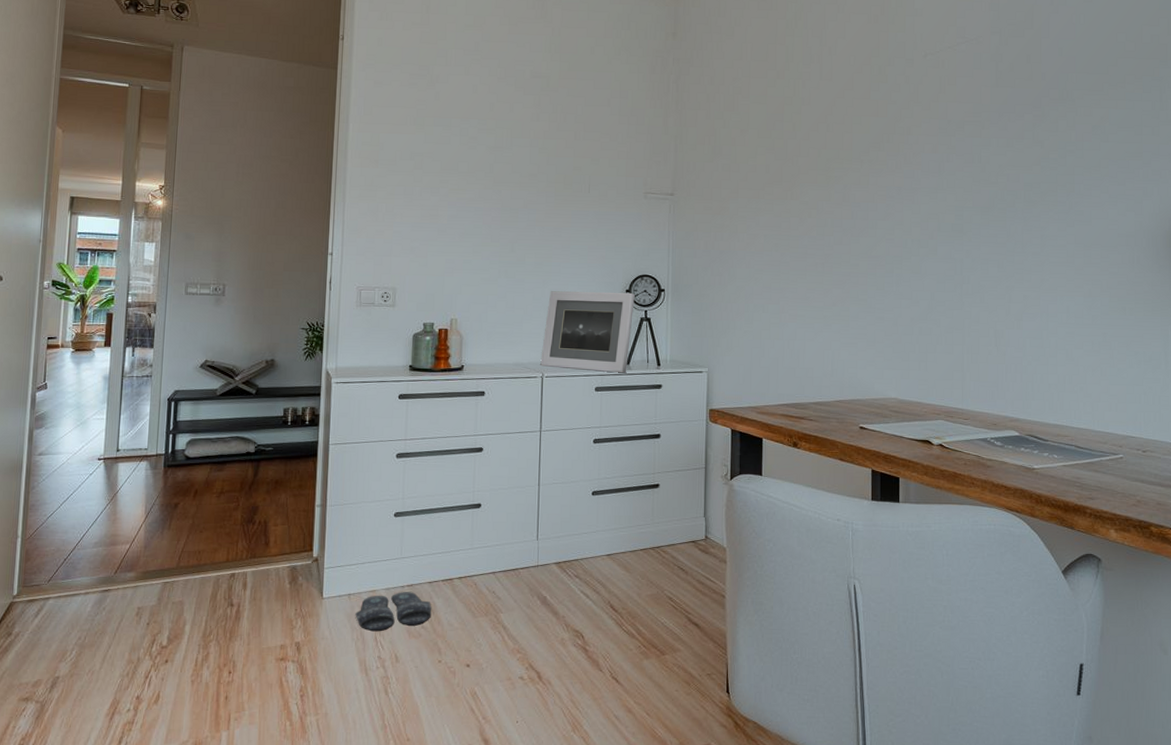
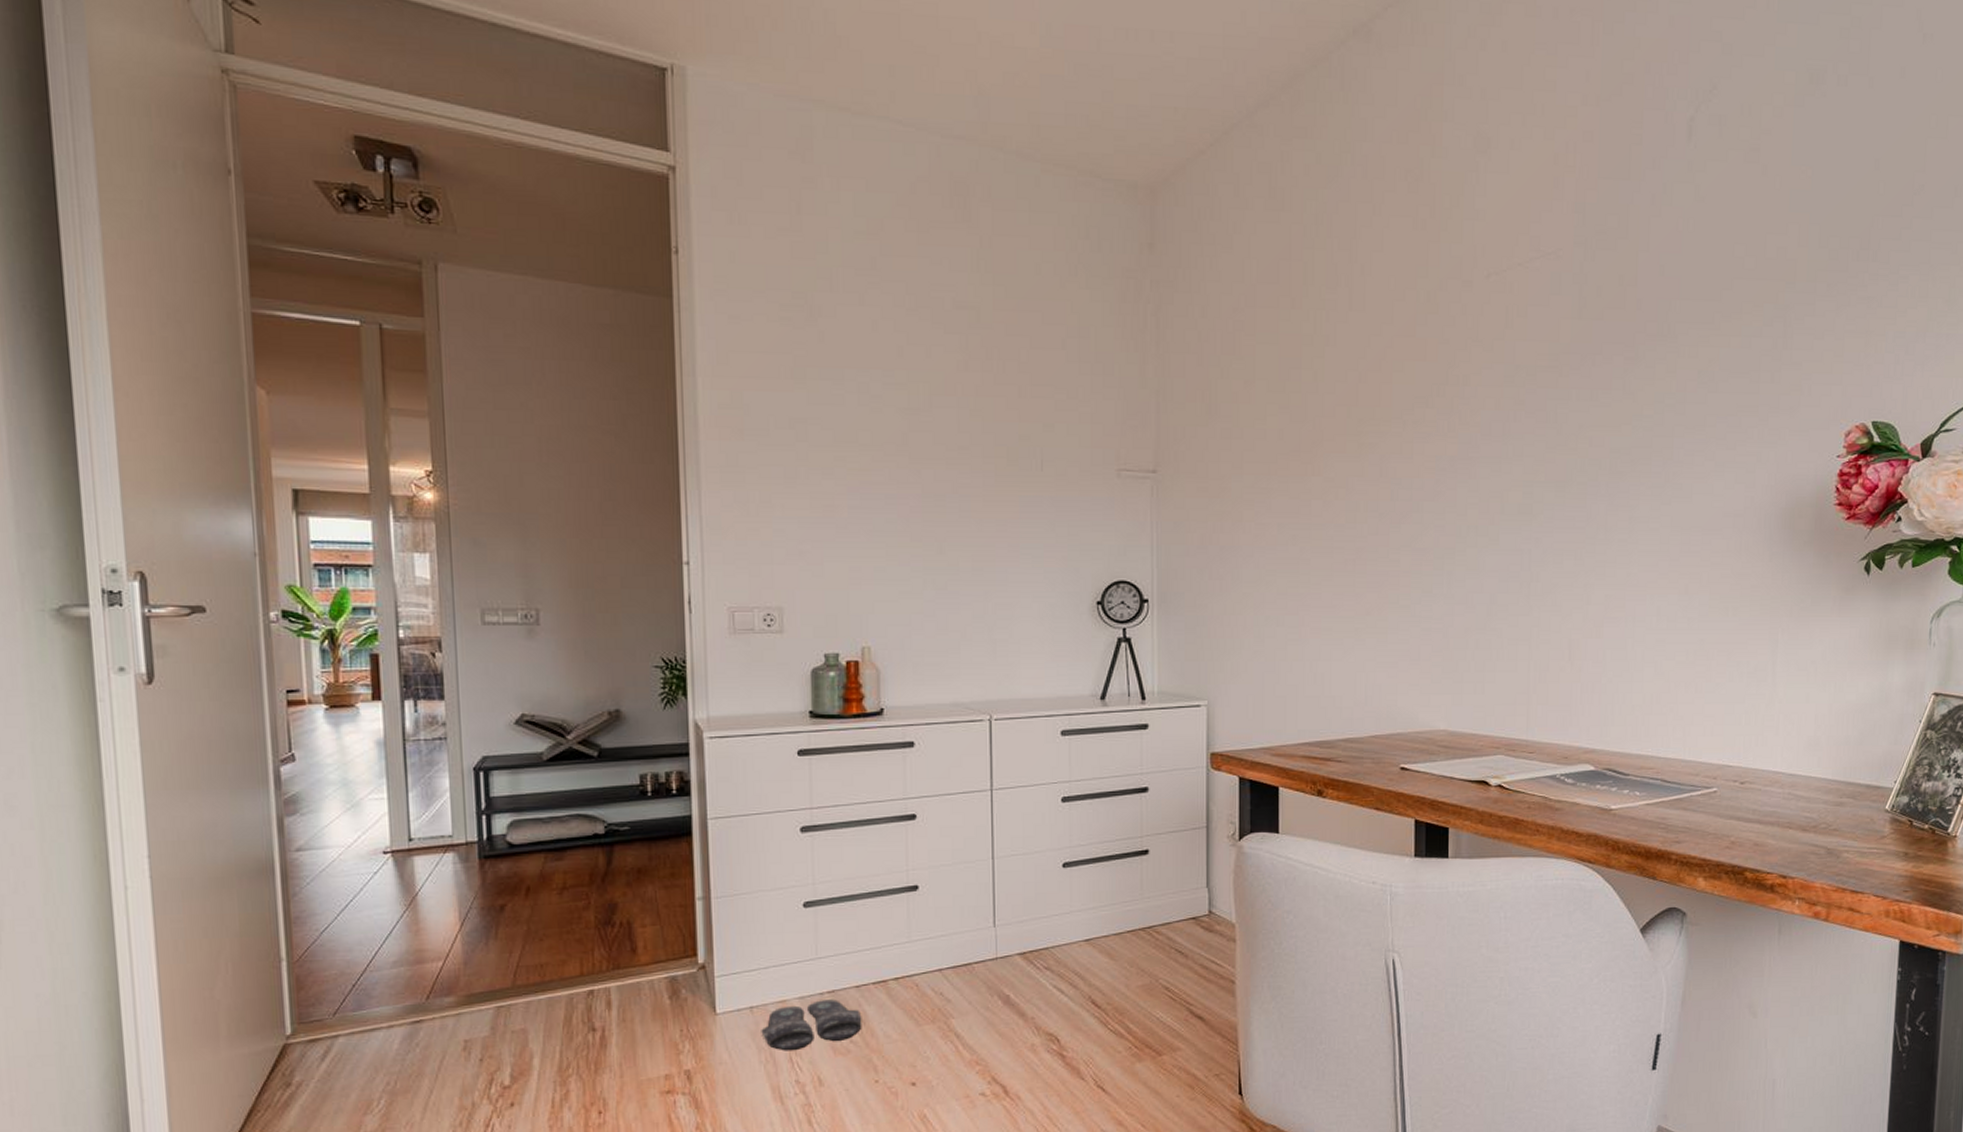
picture frame: present [540,291,635,373] -> none [987,605,1109,711]

